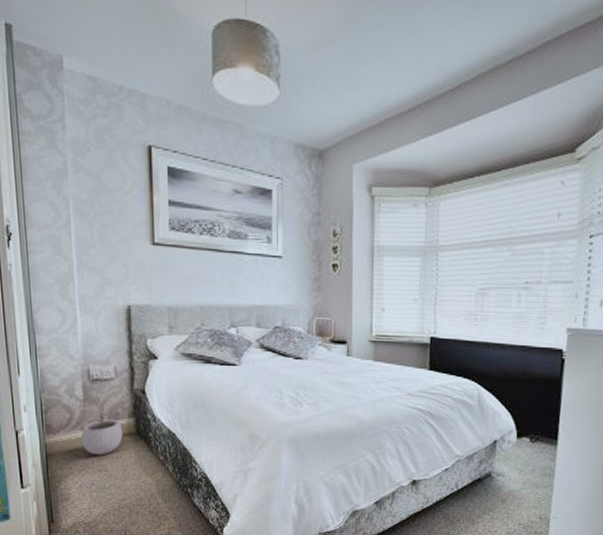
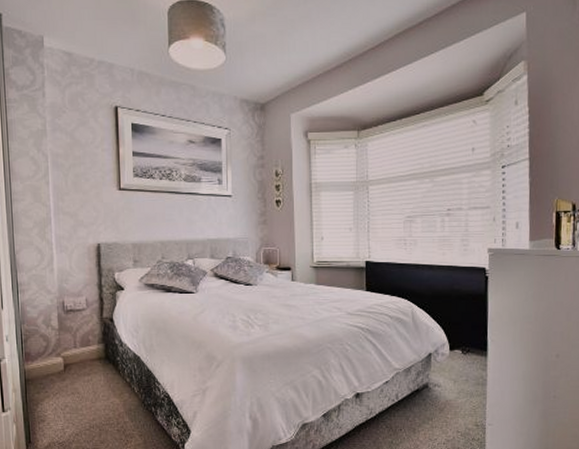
plant pot: present [81,411,123,455] -> none [56,339,94,379]

